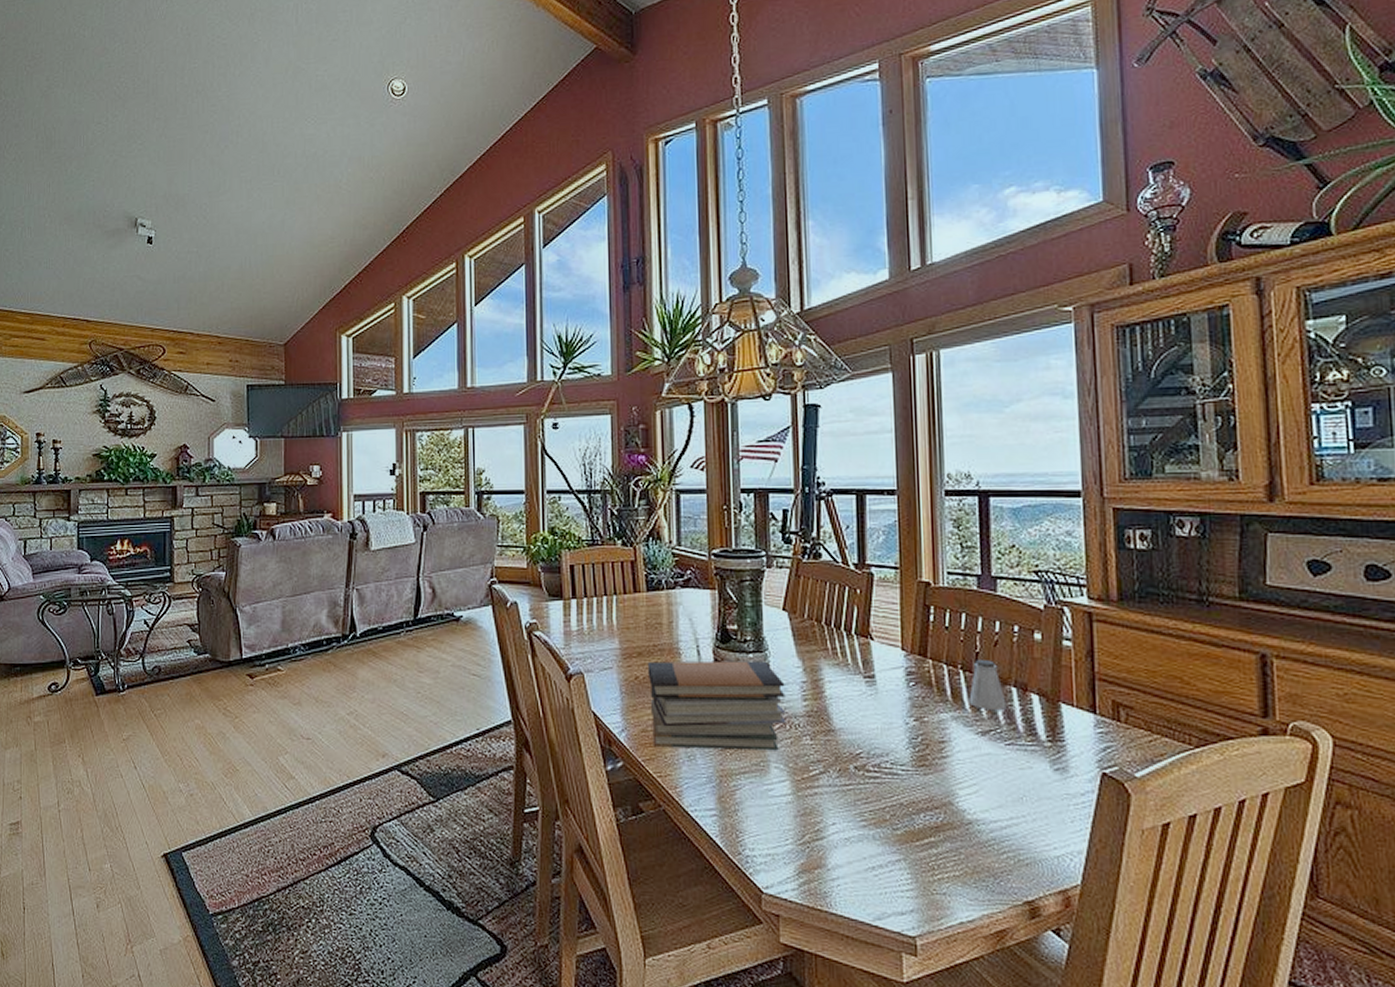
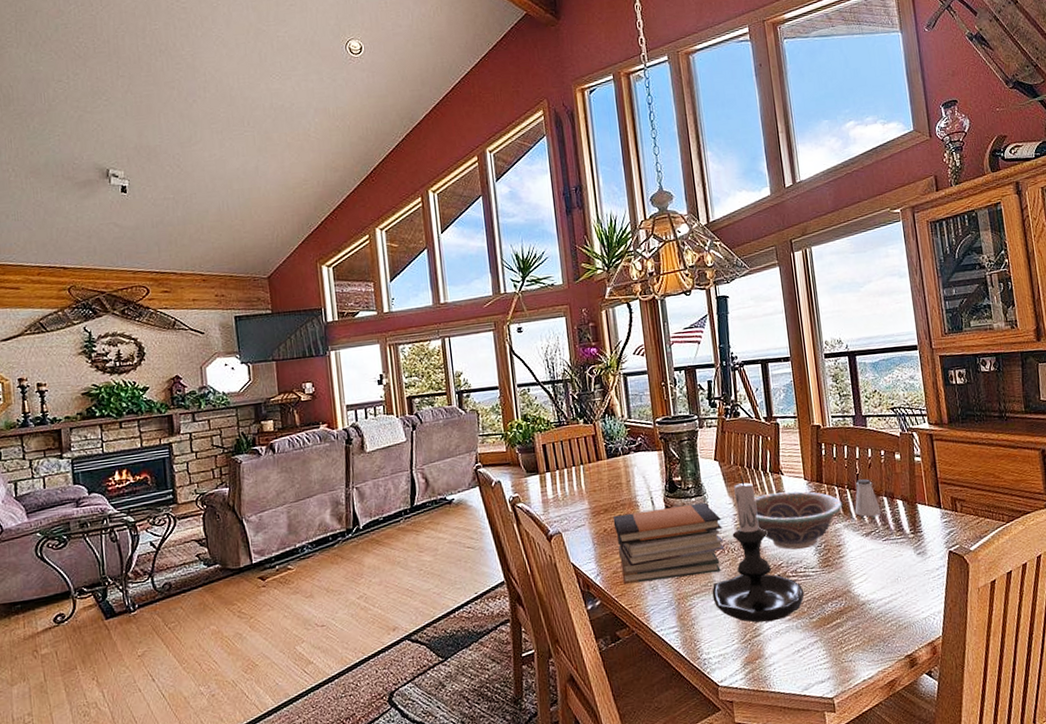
candle holder: none [765,634,888,825] -> present [712,475,805,623]
decorative bowl: none [830,662,952,739] -> present [753,491,843,550]

